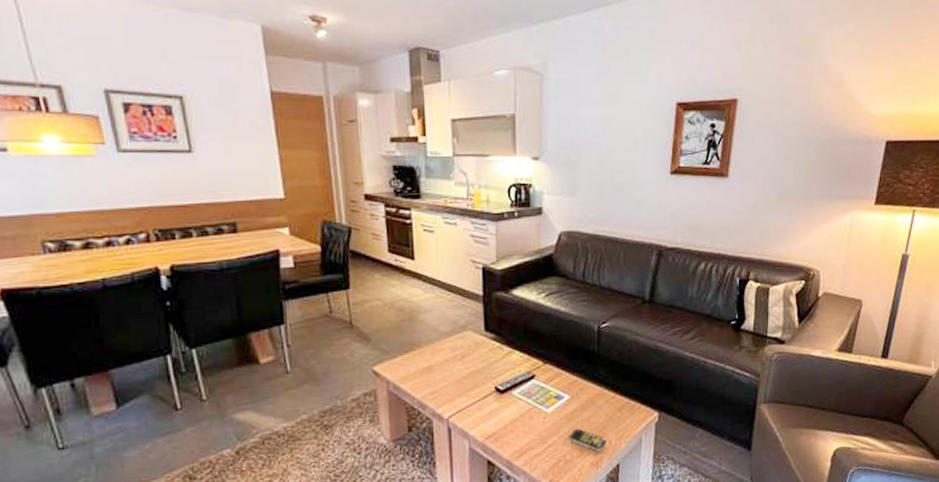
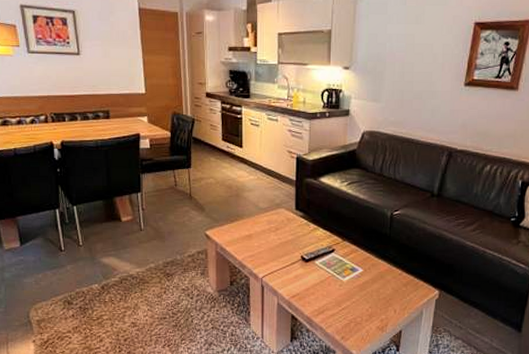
remote control: present [570,428,607,452] -> none [361,297,392,318]

